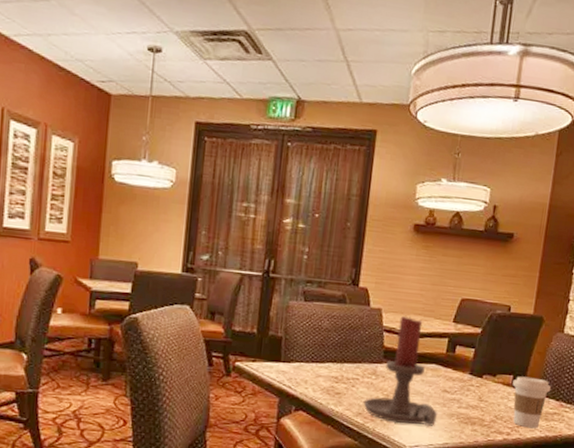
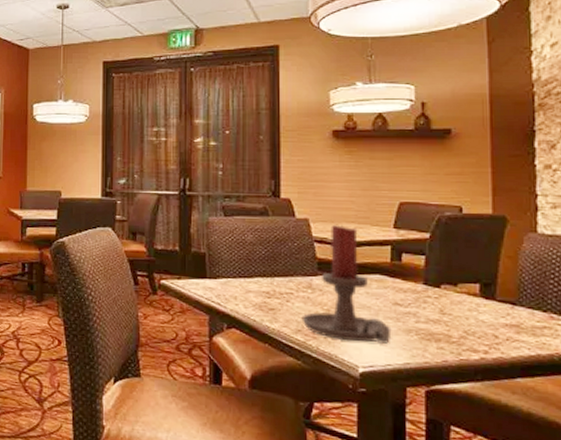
coffee cup: present [512,376,552,428] -> none [480,284,534,345]

